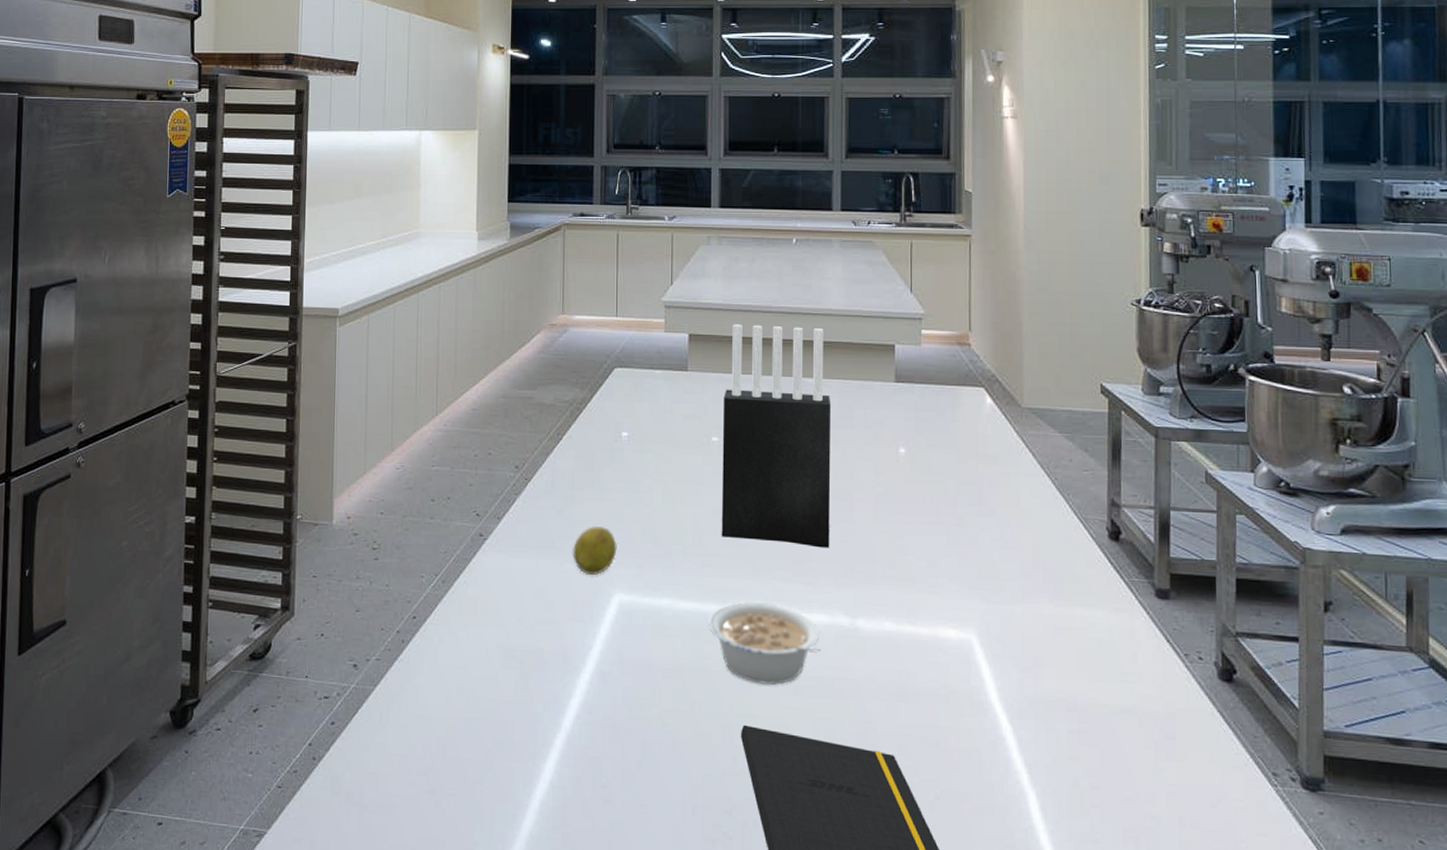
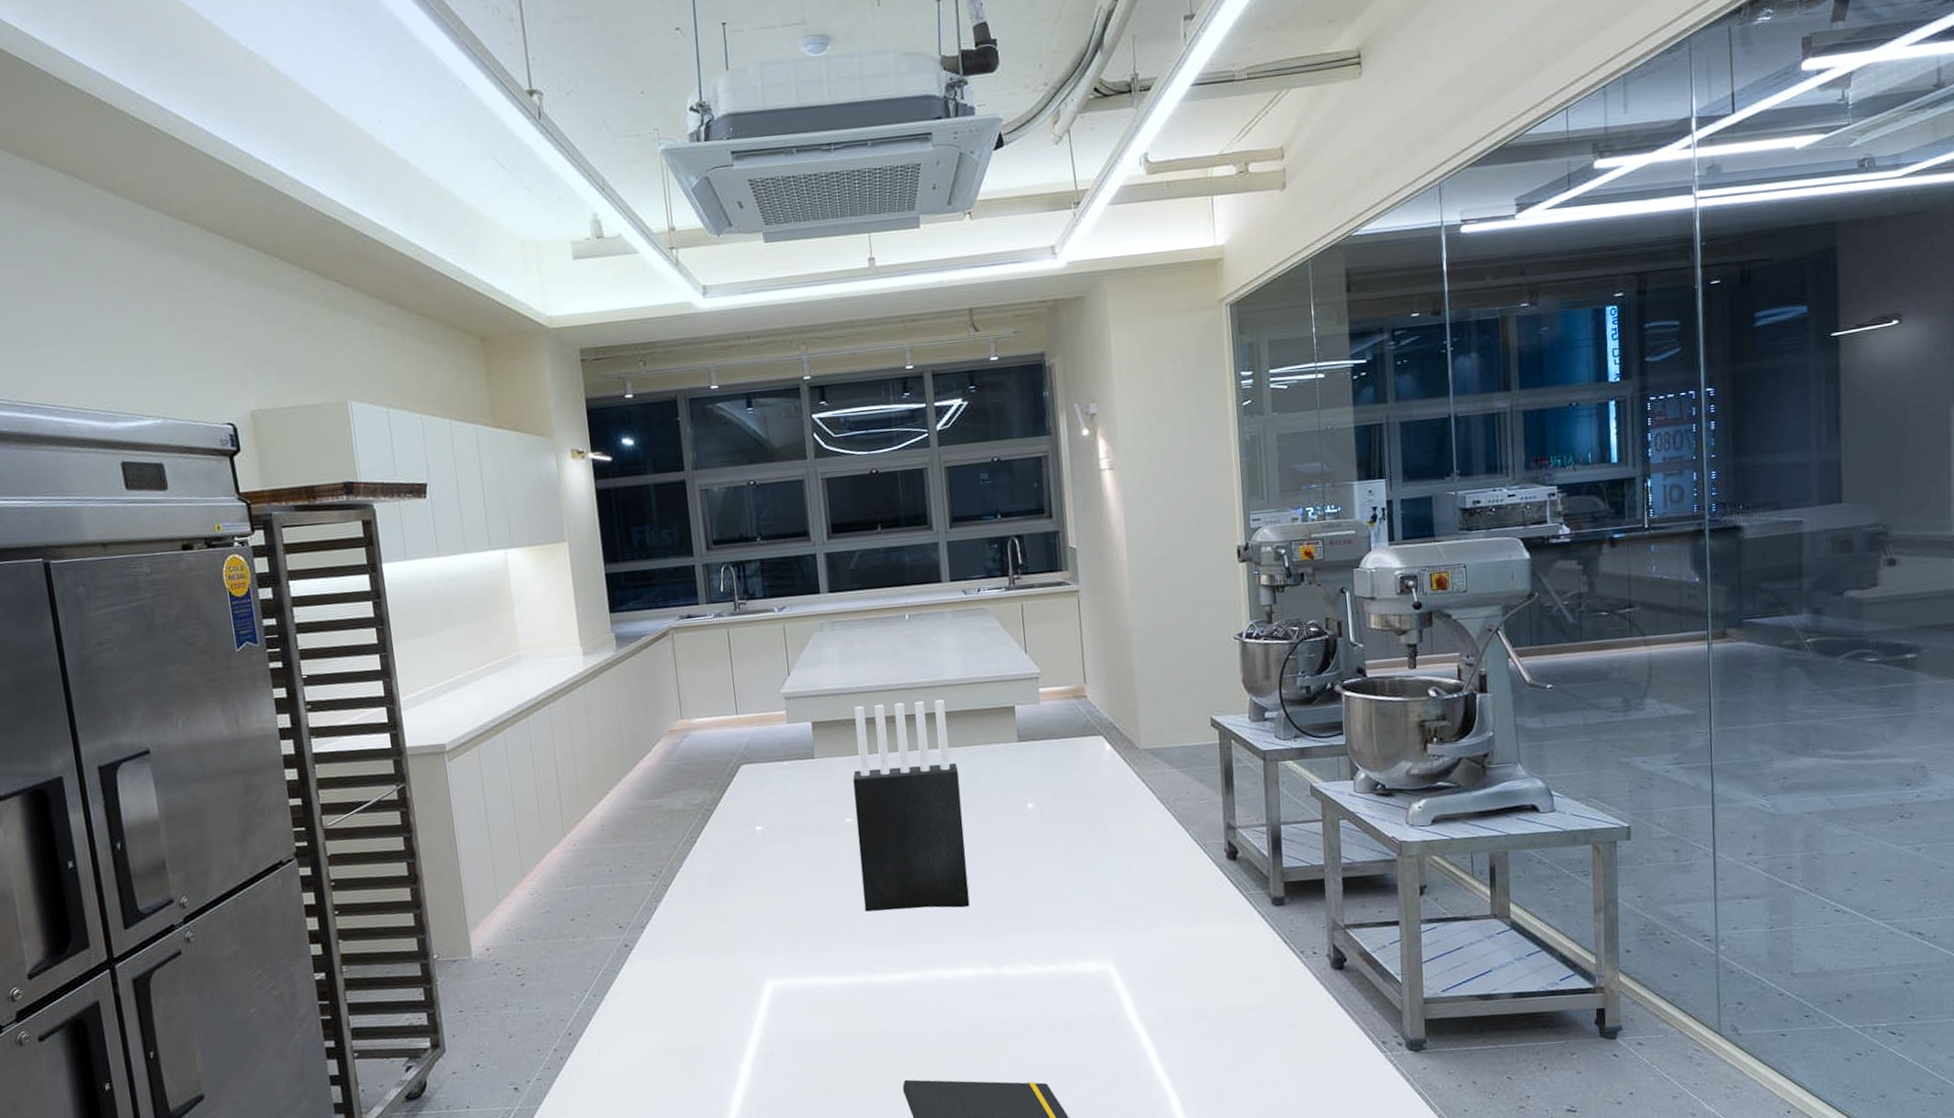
fruit: present [572,526,617,575] -> none [720,919,765,967]
legume: present [708,601,820,685] -> none [861,966,970,1041]

